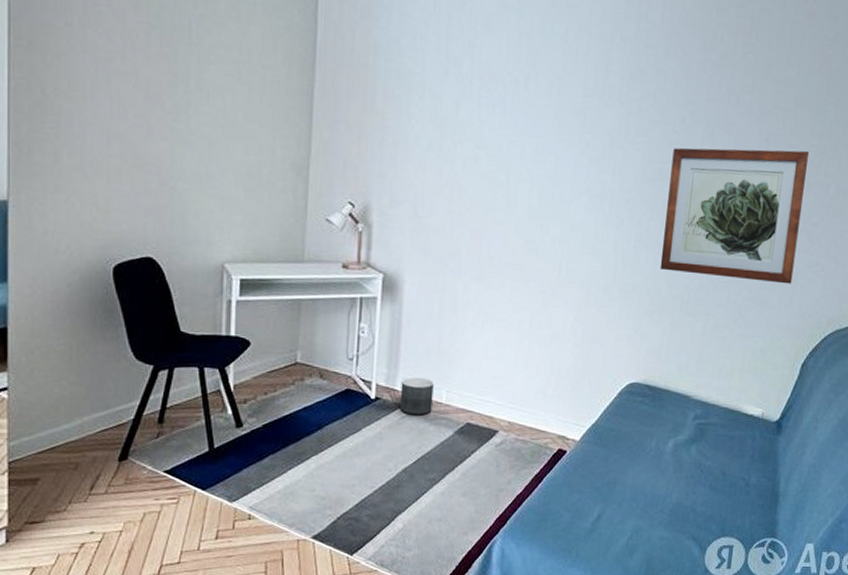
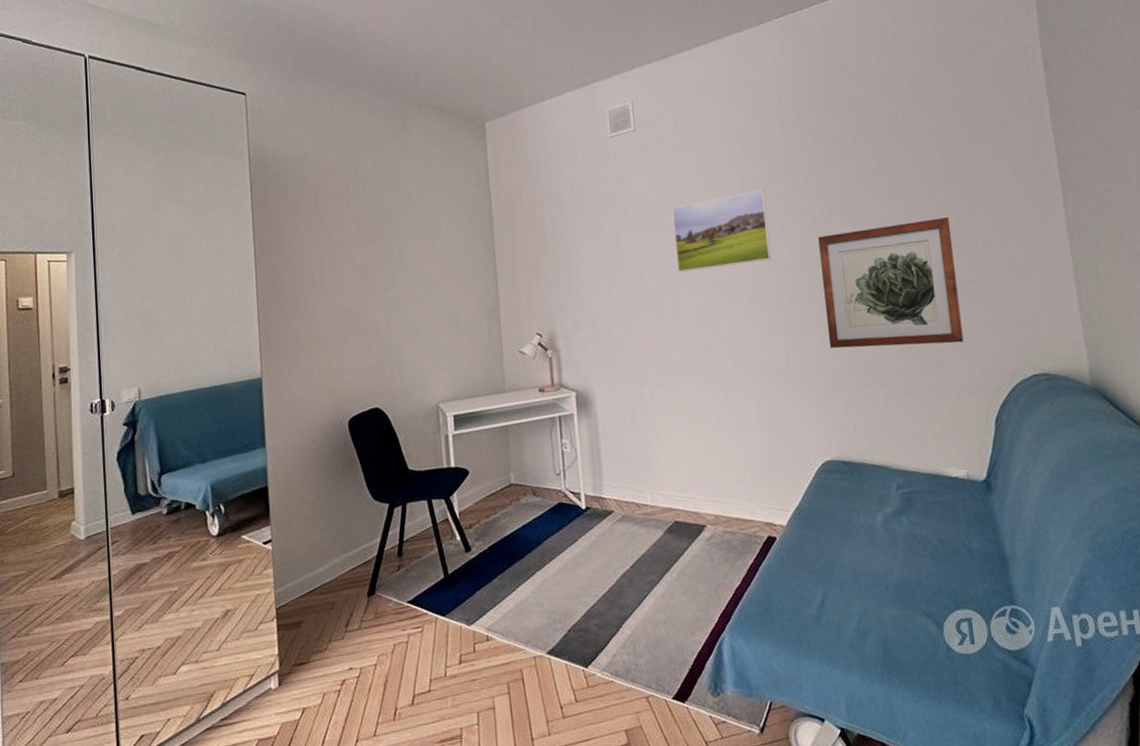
planter: present [399,377,434,415] -> none [607,482,640,520]
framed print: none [517,83,628,165] -> present [672,189,772,272]

